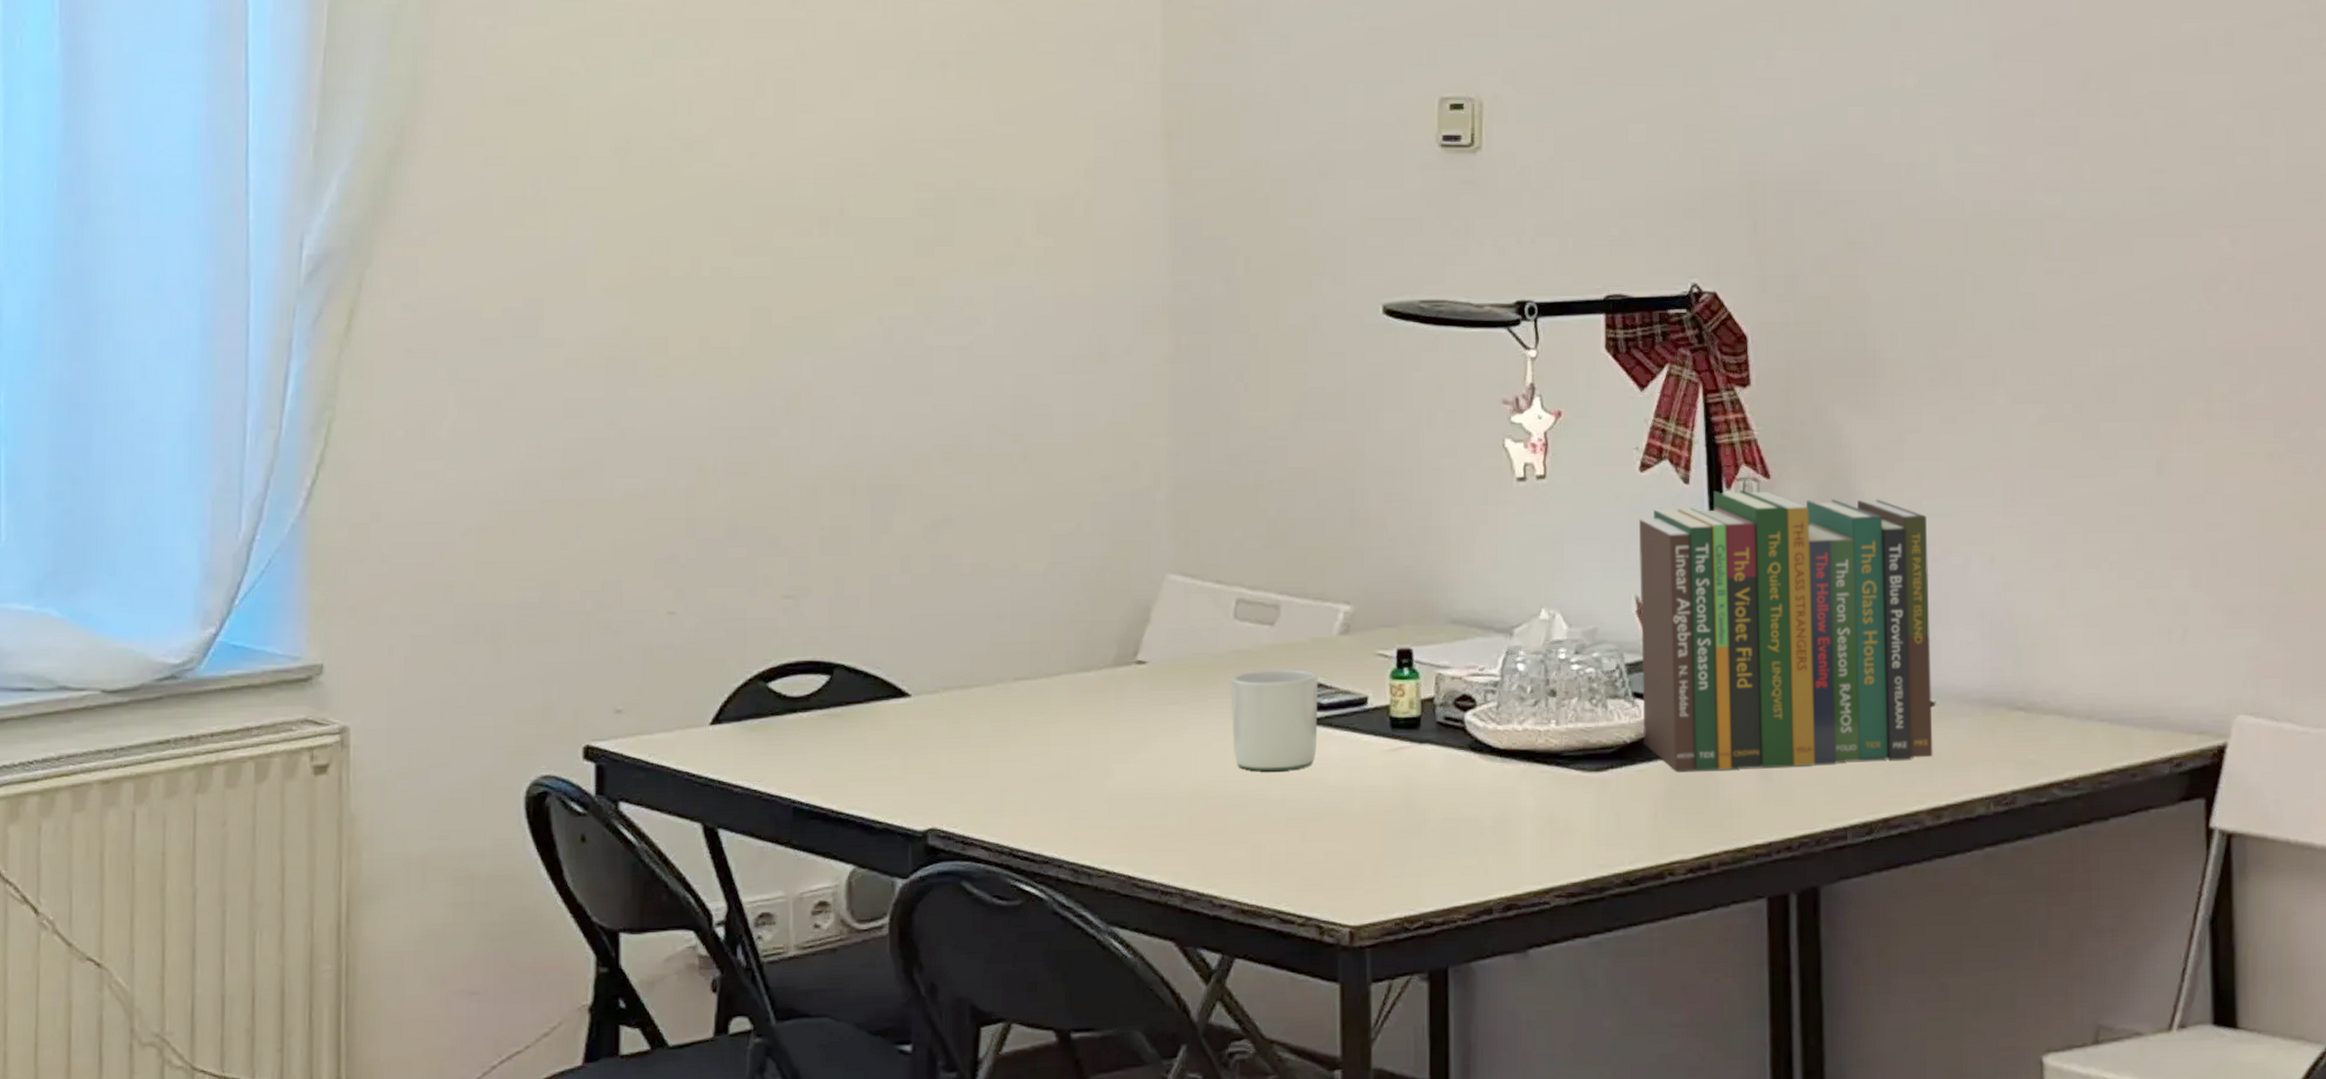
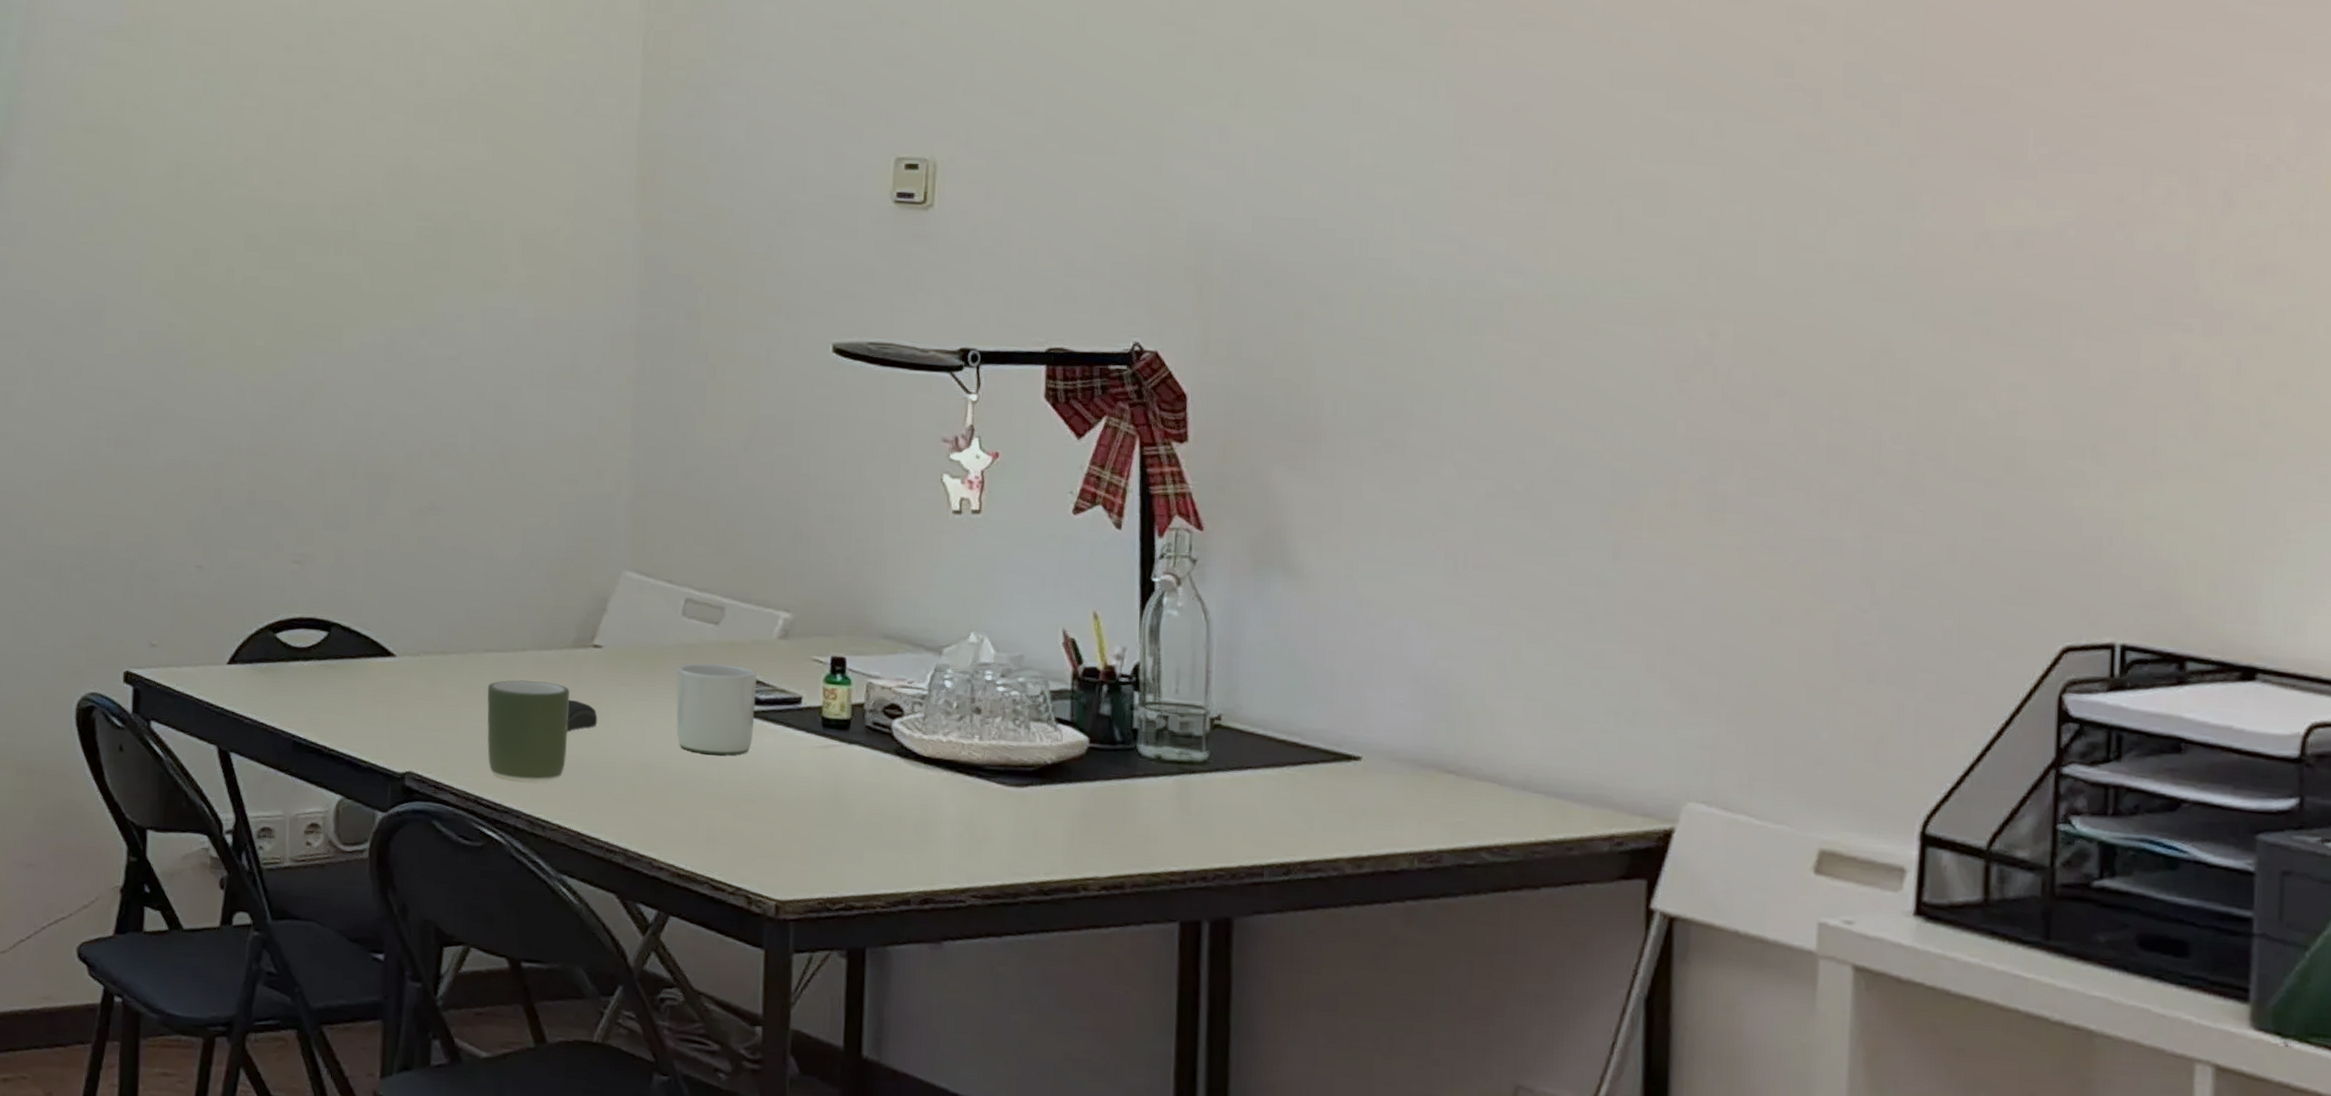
mug: none [1018,708,1112,826] -> present [487,680,569,782]
computer mouse: none [1110,725,1145,761] -> present [566,699,598,731]
books: present [1638,490,1933,771] -> none [1064,537,1364,809]

